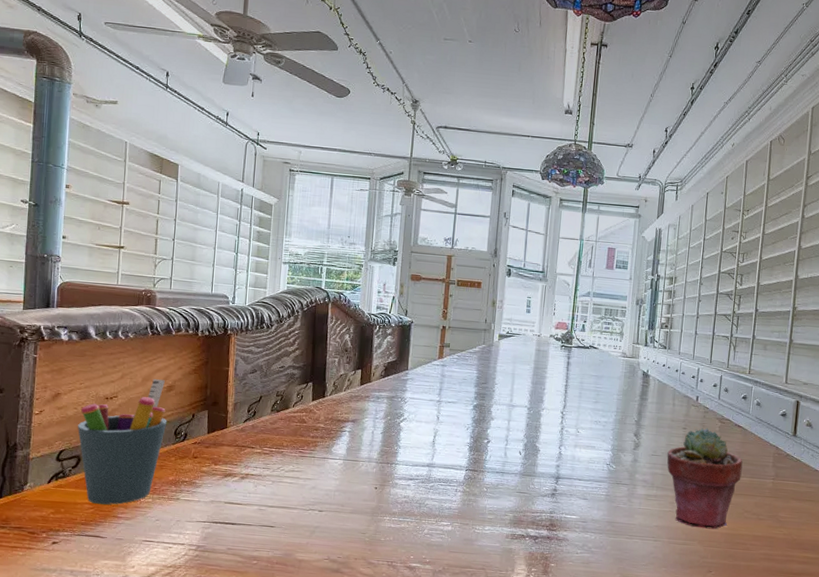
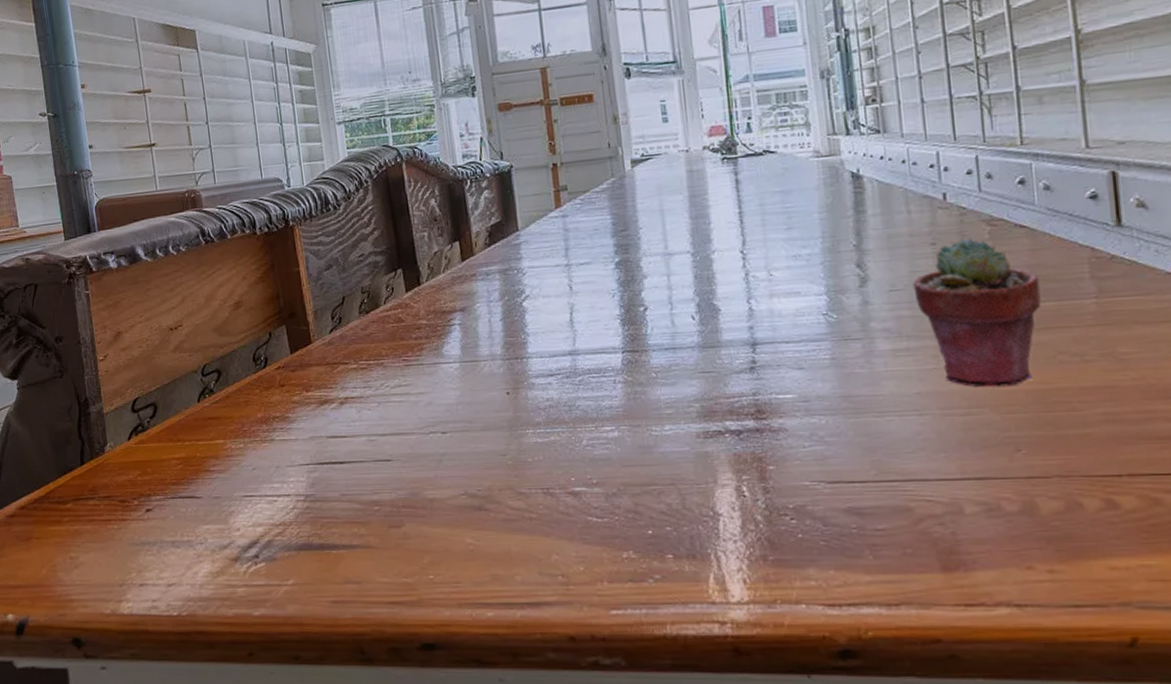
pen holder: present [77,379,167,505] -> none [146,296,243,459]

